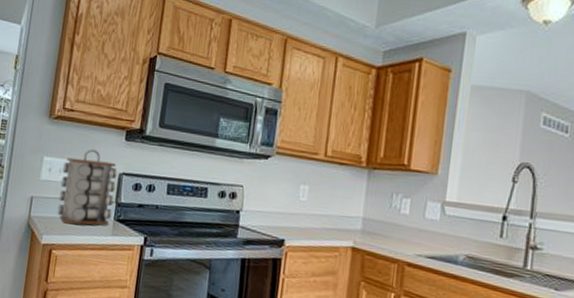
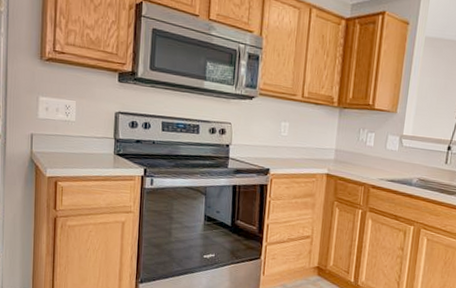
spice rack: present [57,149,118,226] -> none [58,90,114,160]

